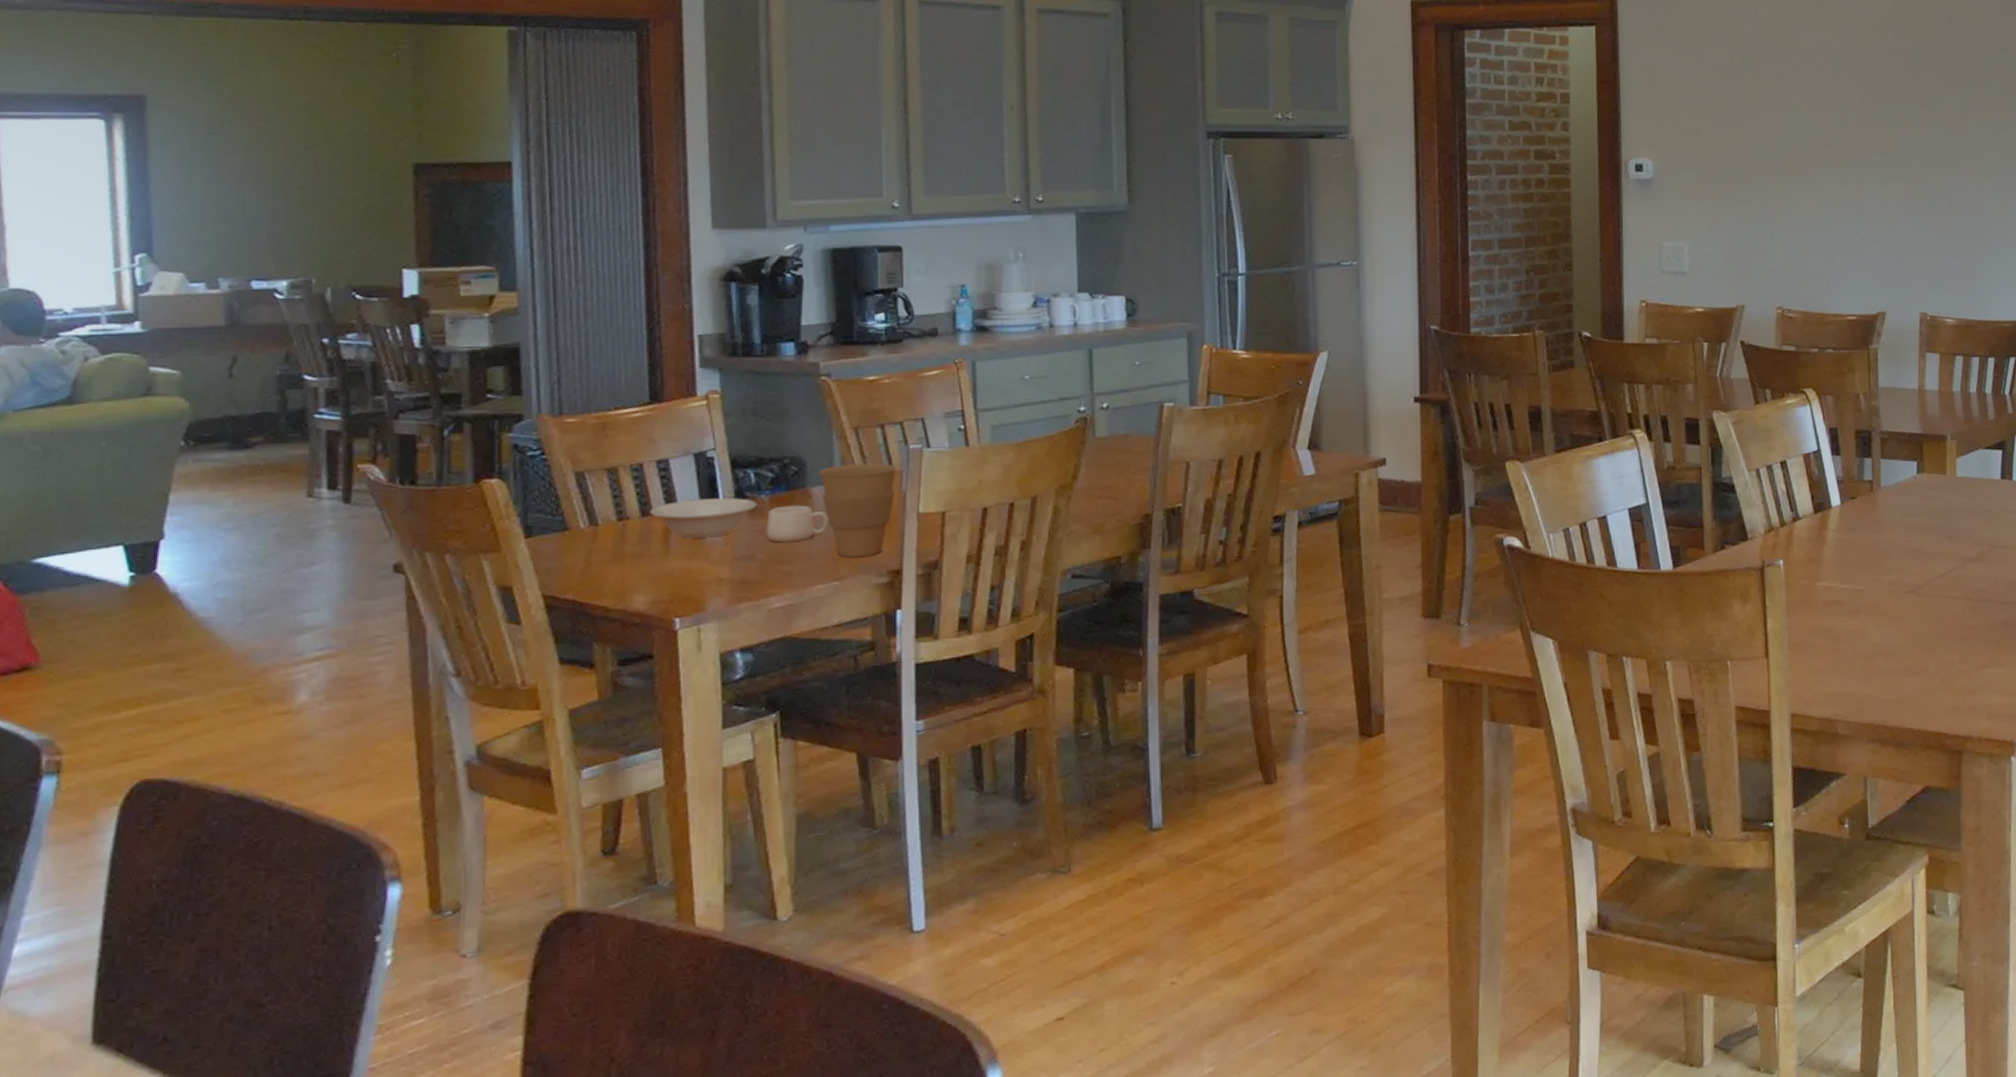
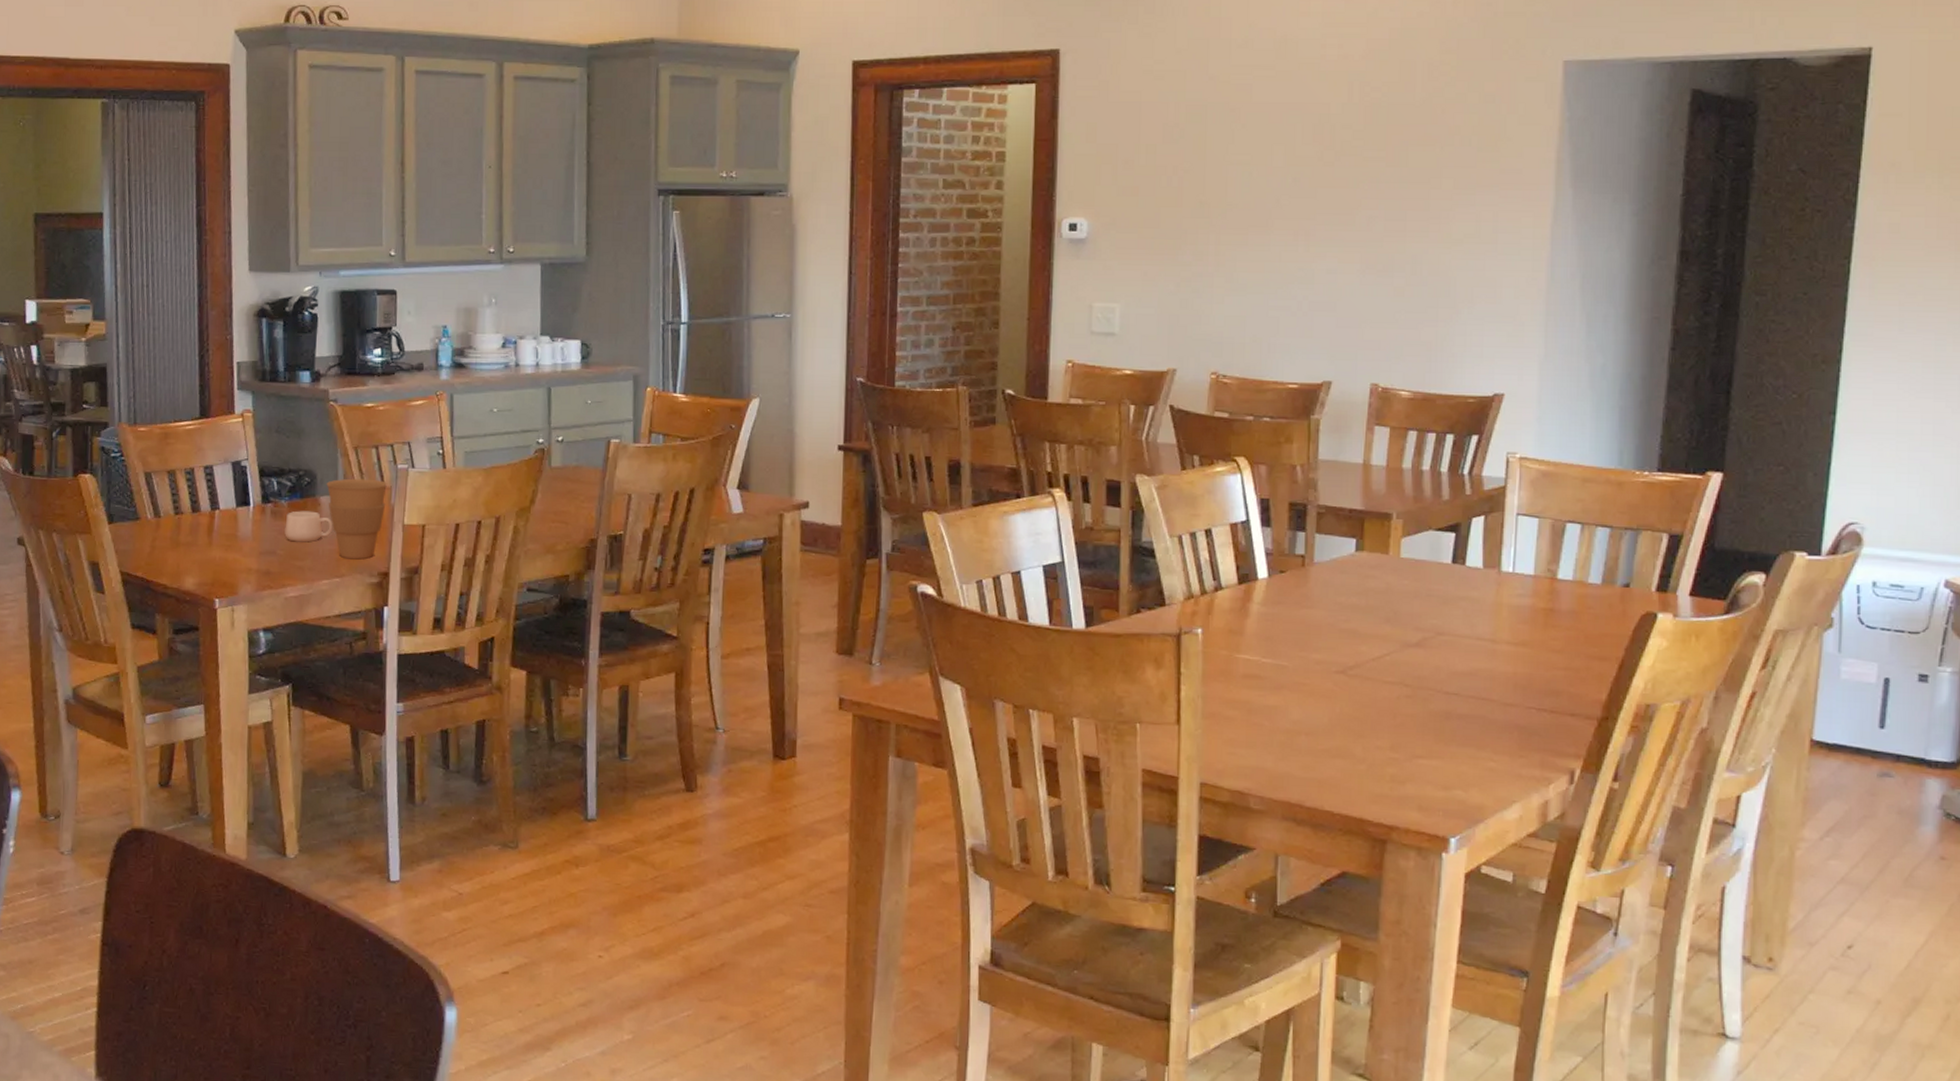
bowl: present [650,498,757,539] -> none [199,500,278,534]

